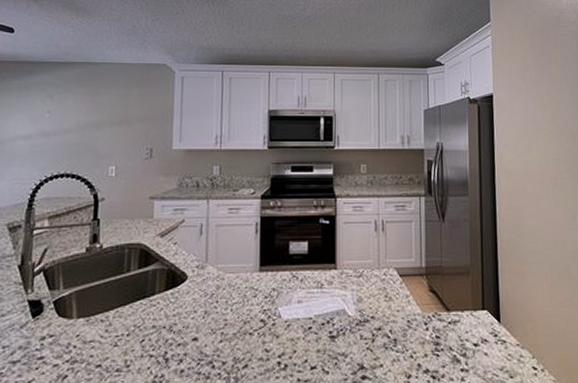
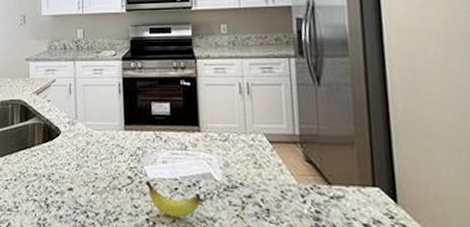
banana: none [278,321,334,357] -> present [145,180,201,218]

